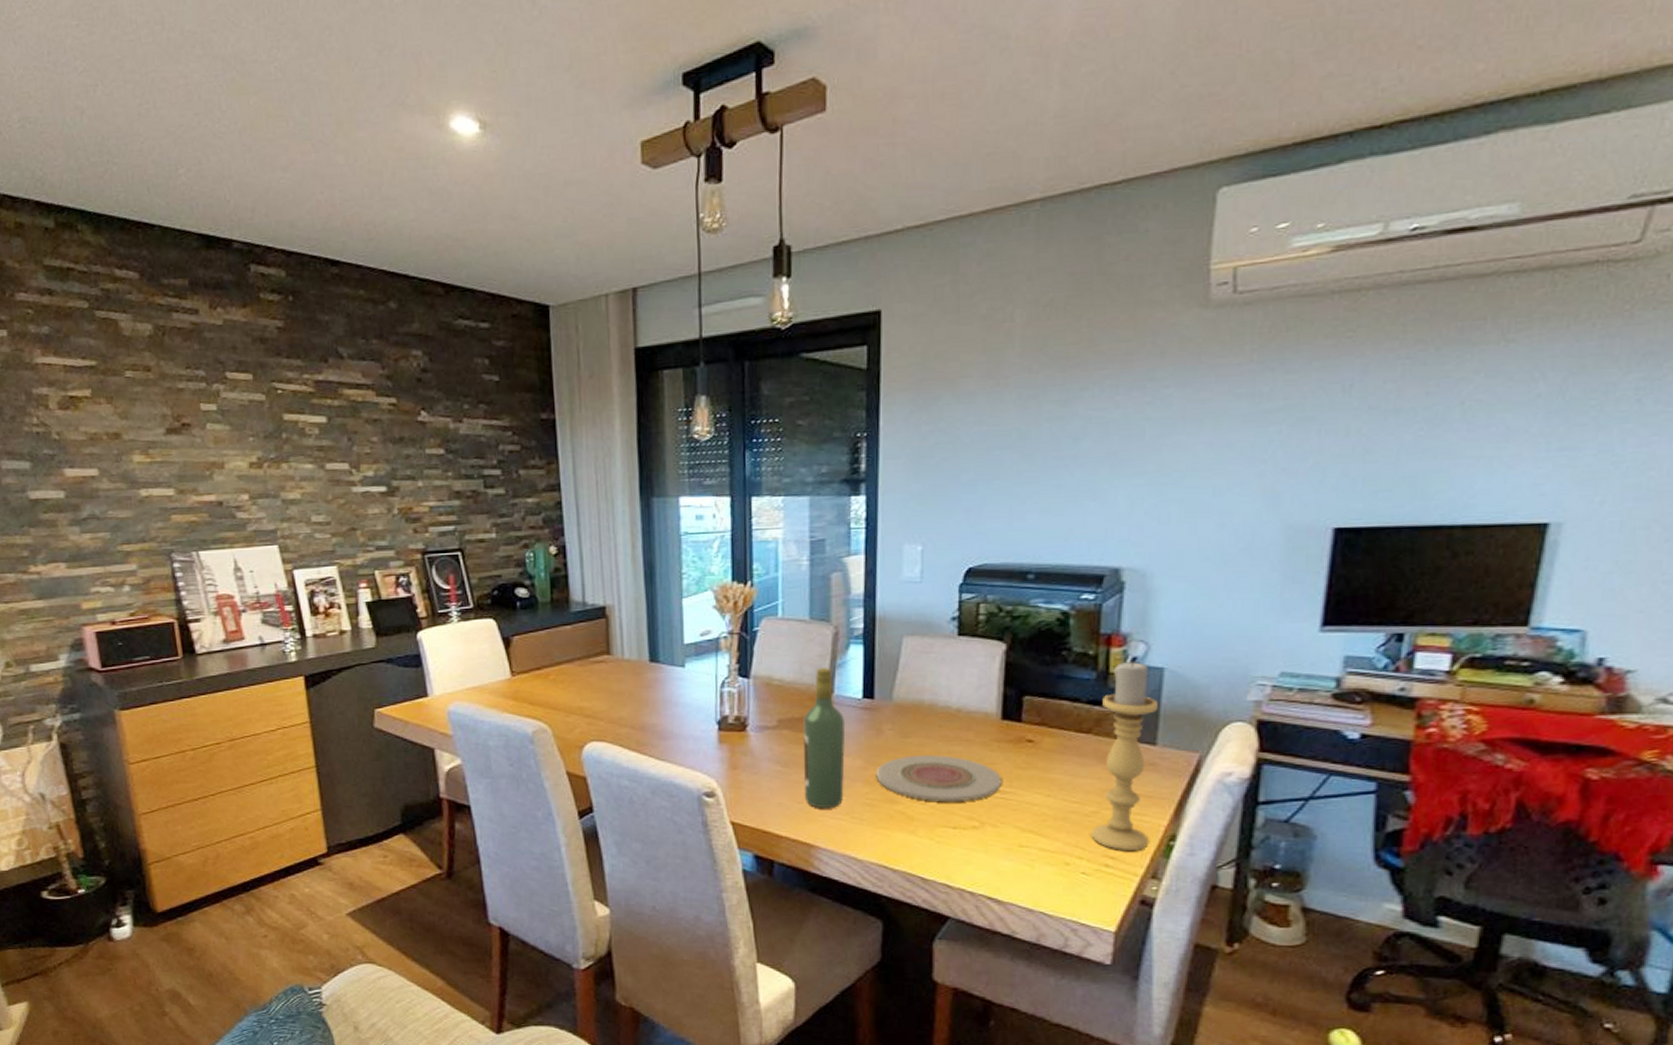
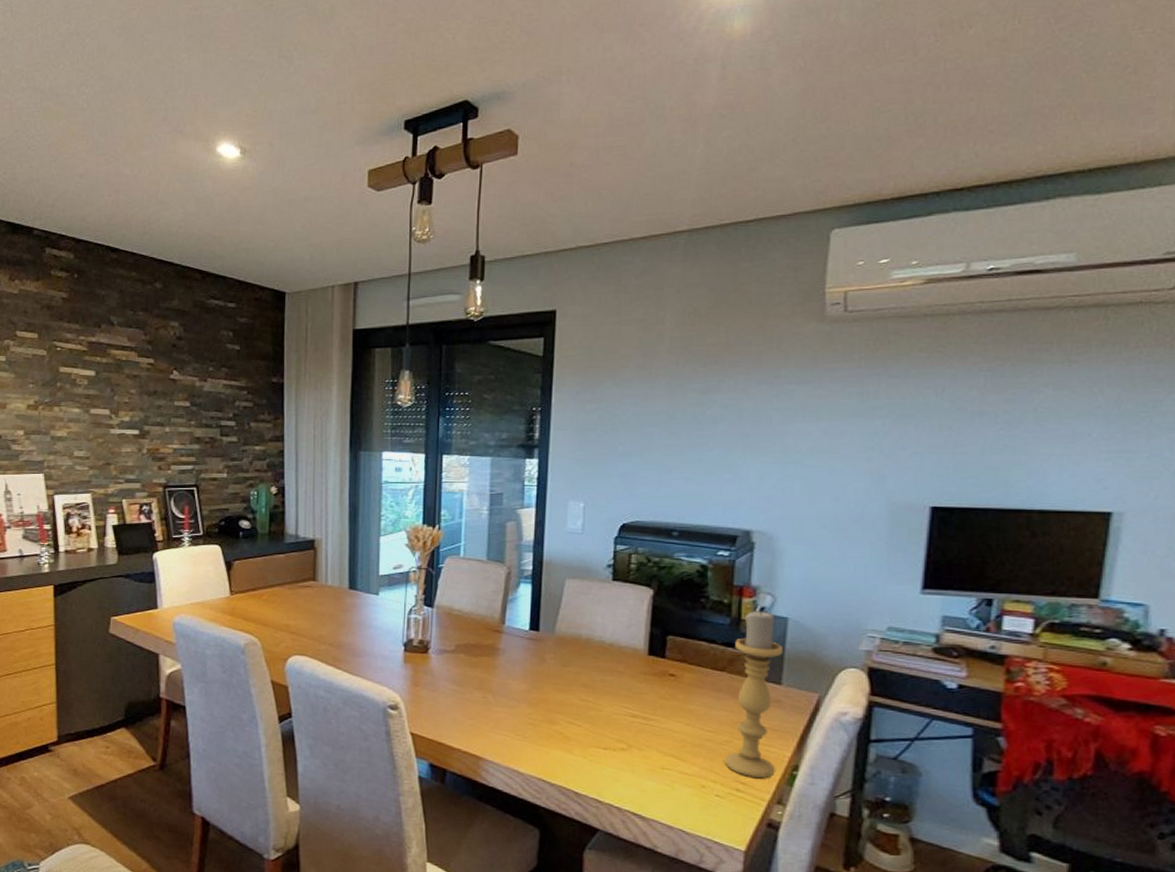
wine bottle: present [803,668,846,808] -> none [475,602,514,725]
plate: present [875,755,1002,801] -> none [538,682,647,725]

